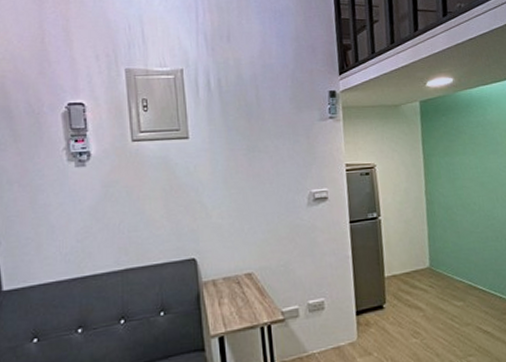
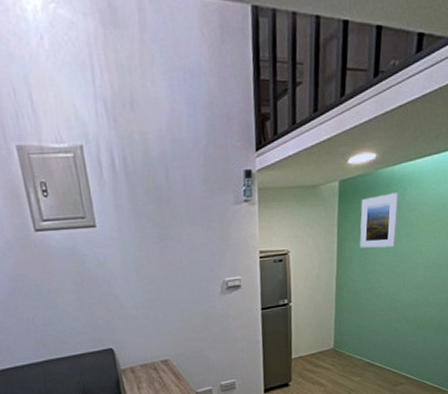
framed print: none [443,112,484,164] -> present [360,193,399,248]

